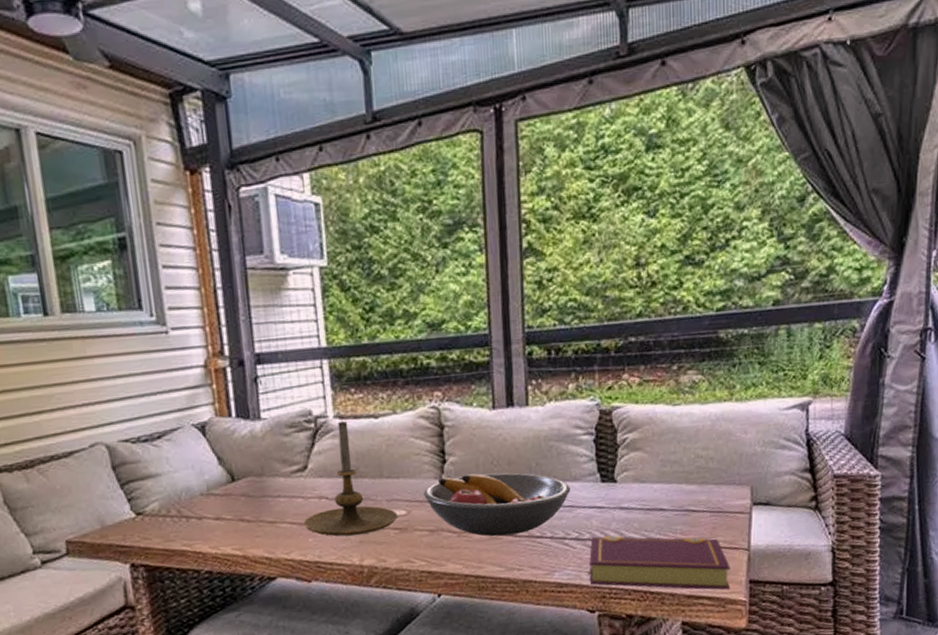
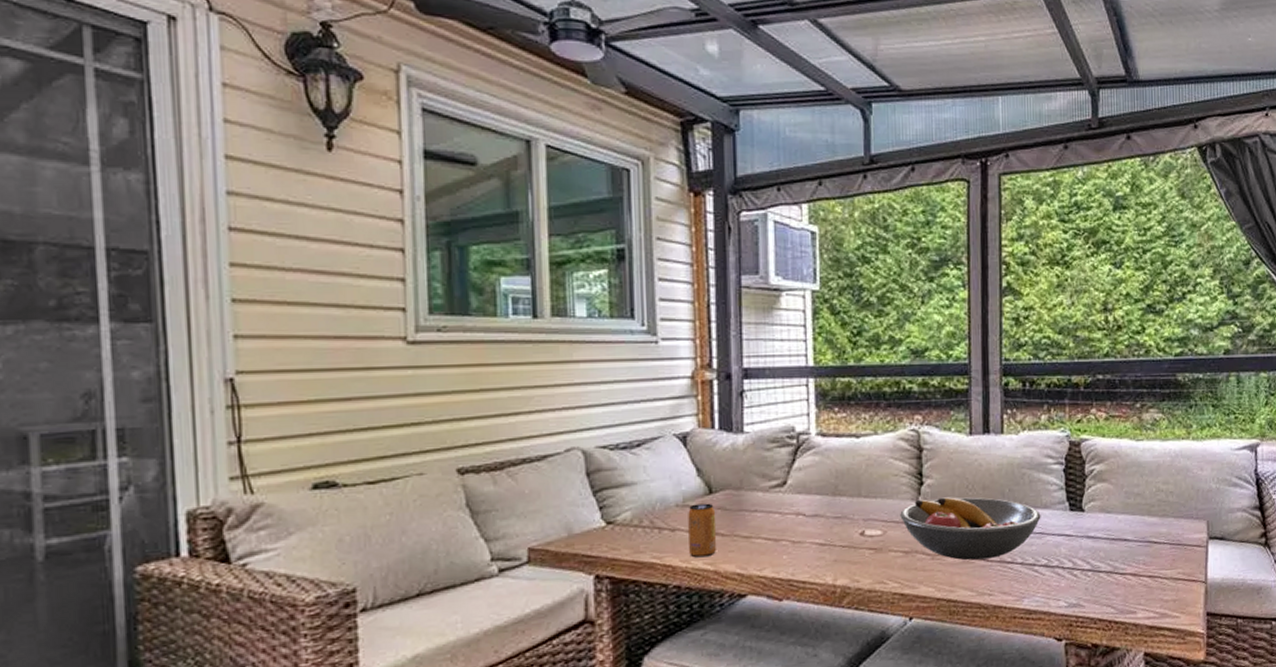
beverage can: none [213,490,244,544] -> present [688,503,717,558]
candle holder: present [303,420,398,537] -> none [778,438,874,555]
book: present [587,535,731,590] -> none [1055,563,1190,622]

